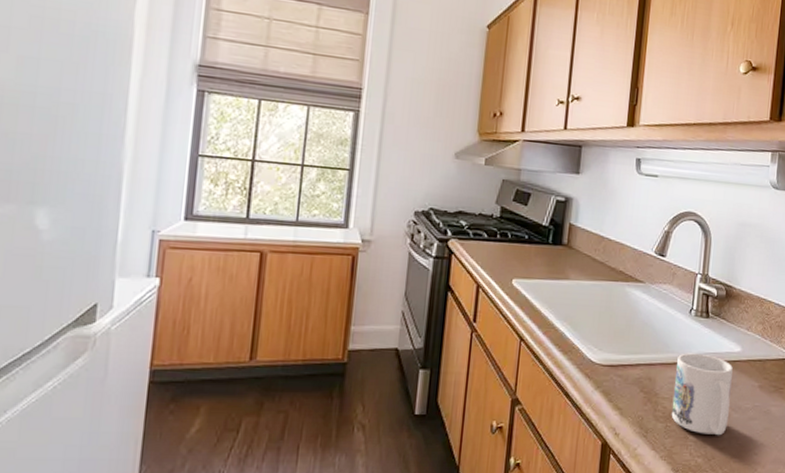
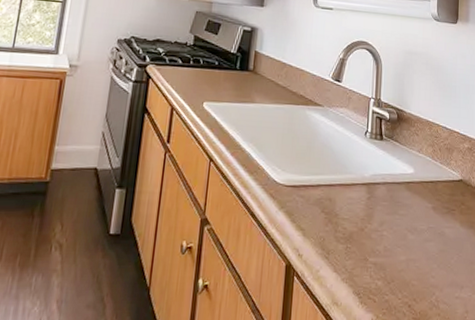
mug: present [671,353,733,436] -> none [351,174,407,258]

